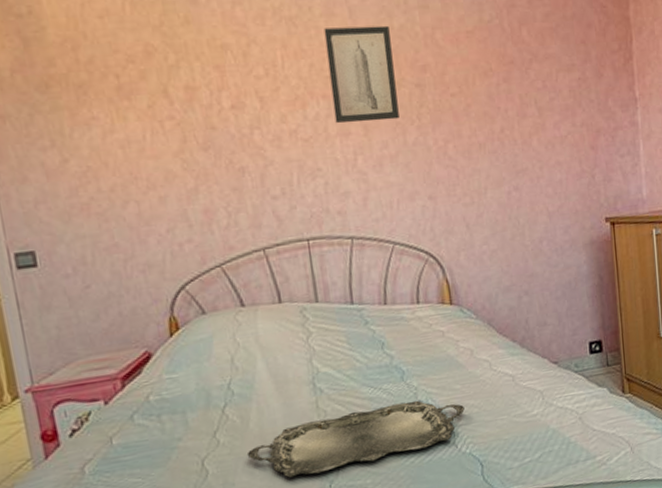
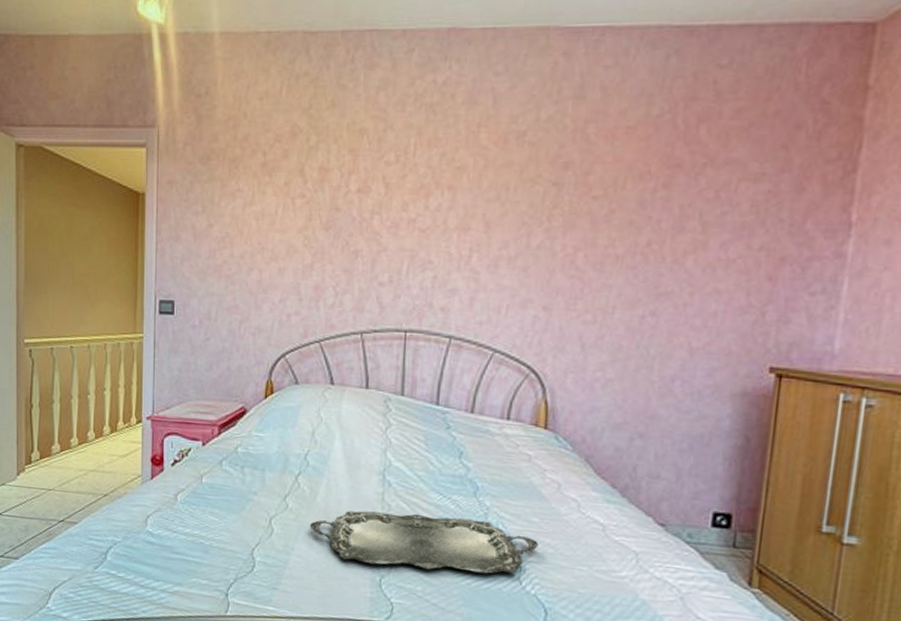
wall art: present [324,25,400,124] -> none [456,116,535,219]

